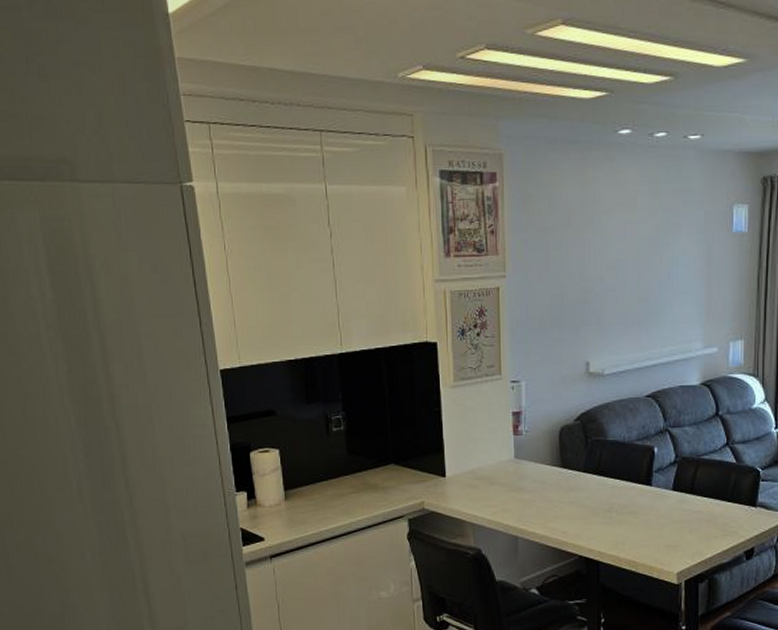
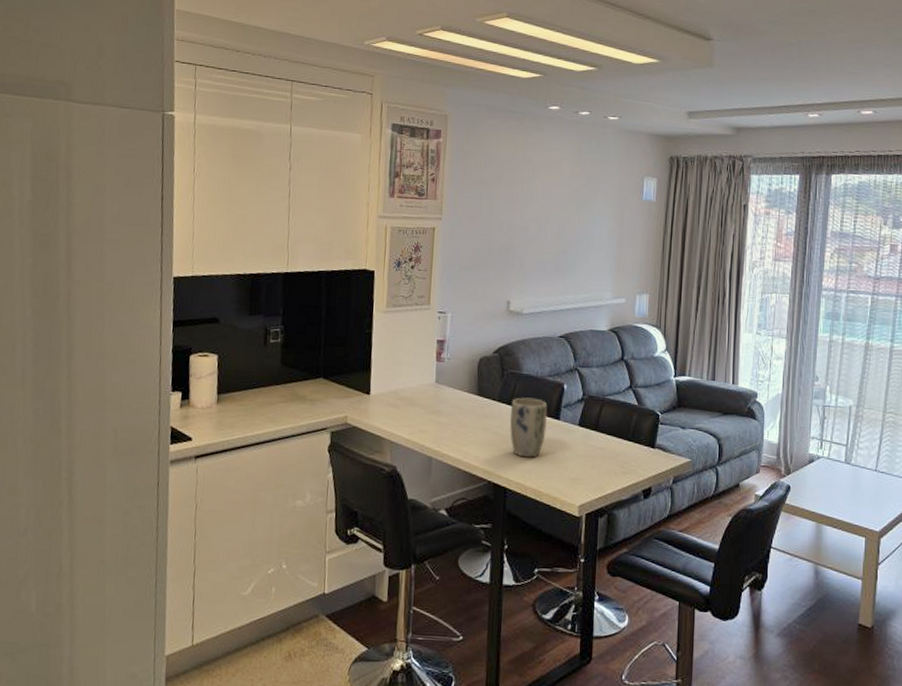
plant pot: none [598,465,639,528] -> present [510,397,548,458]

